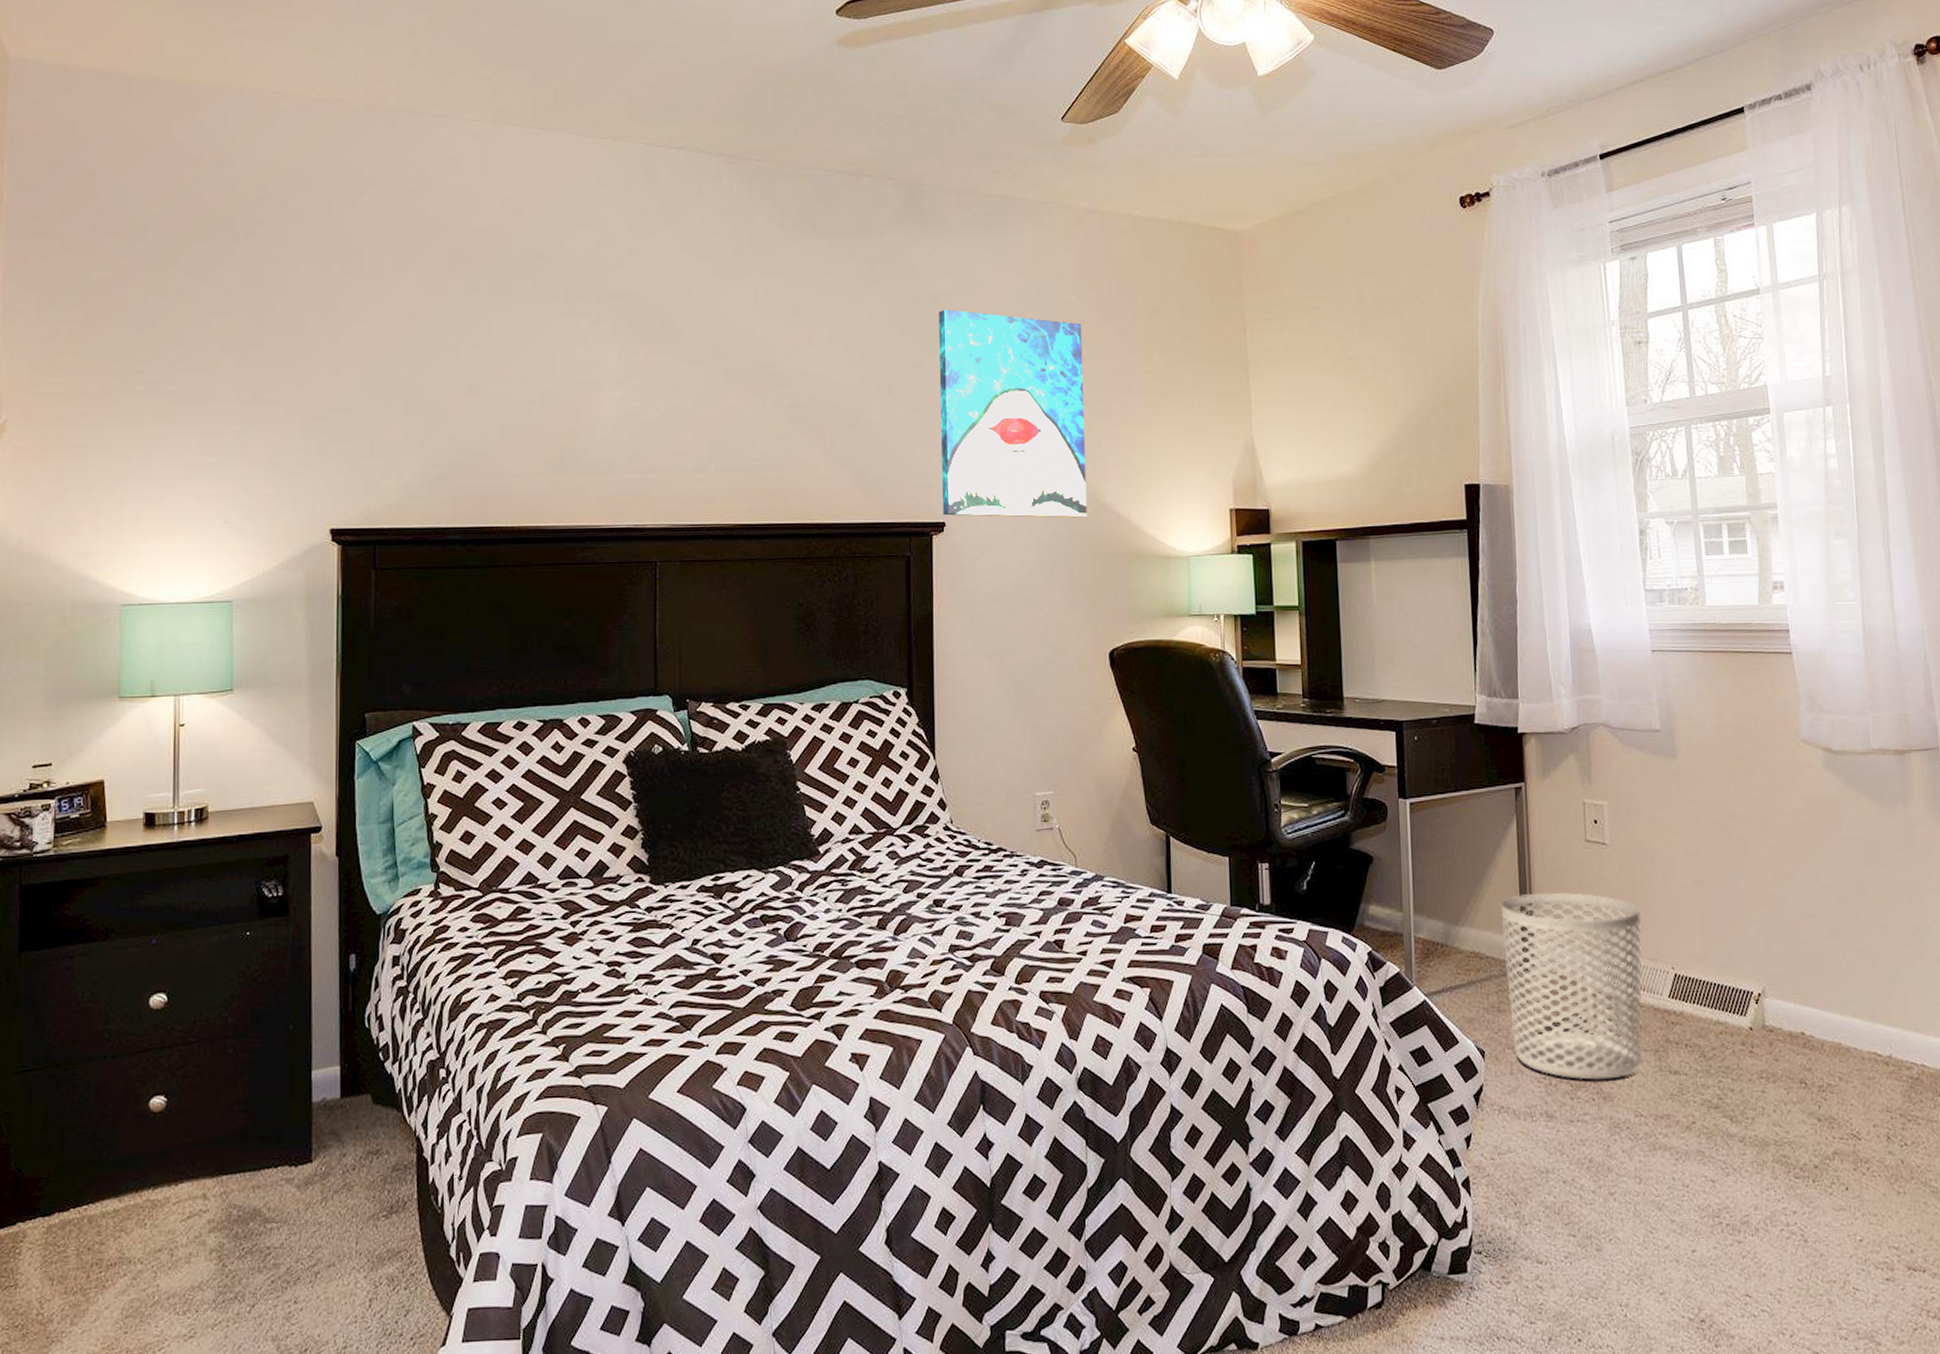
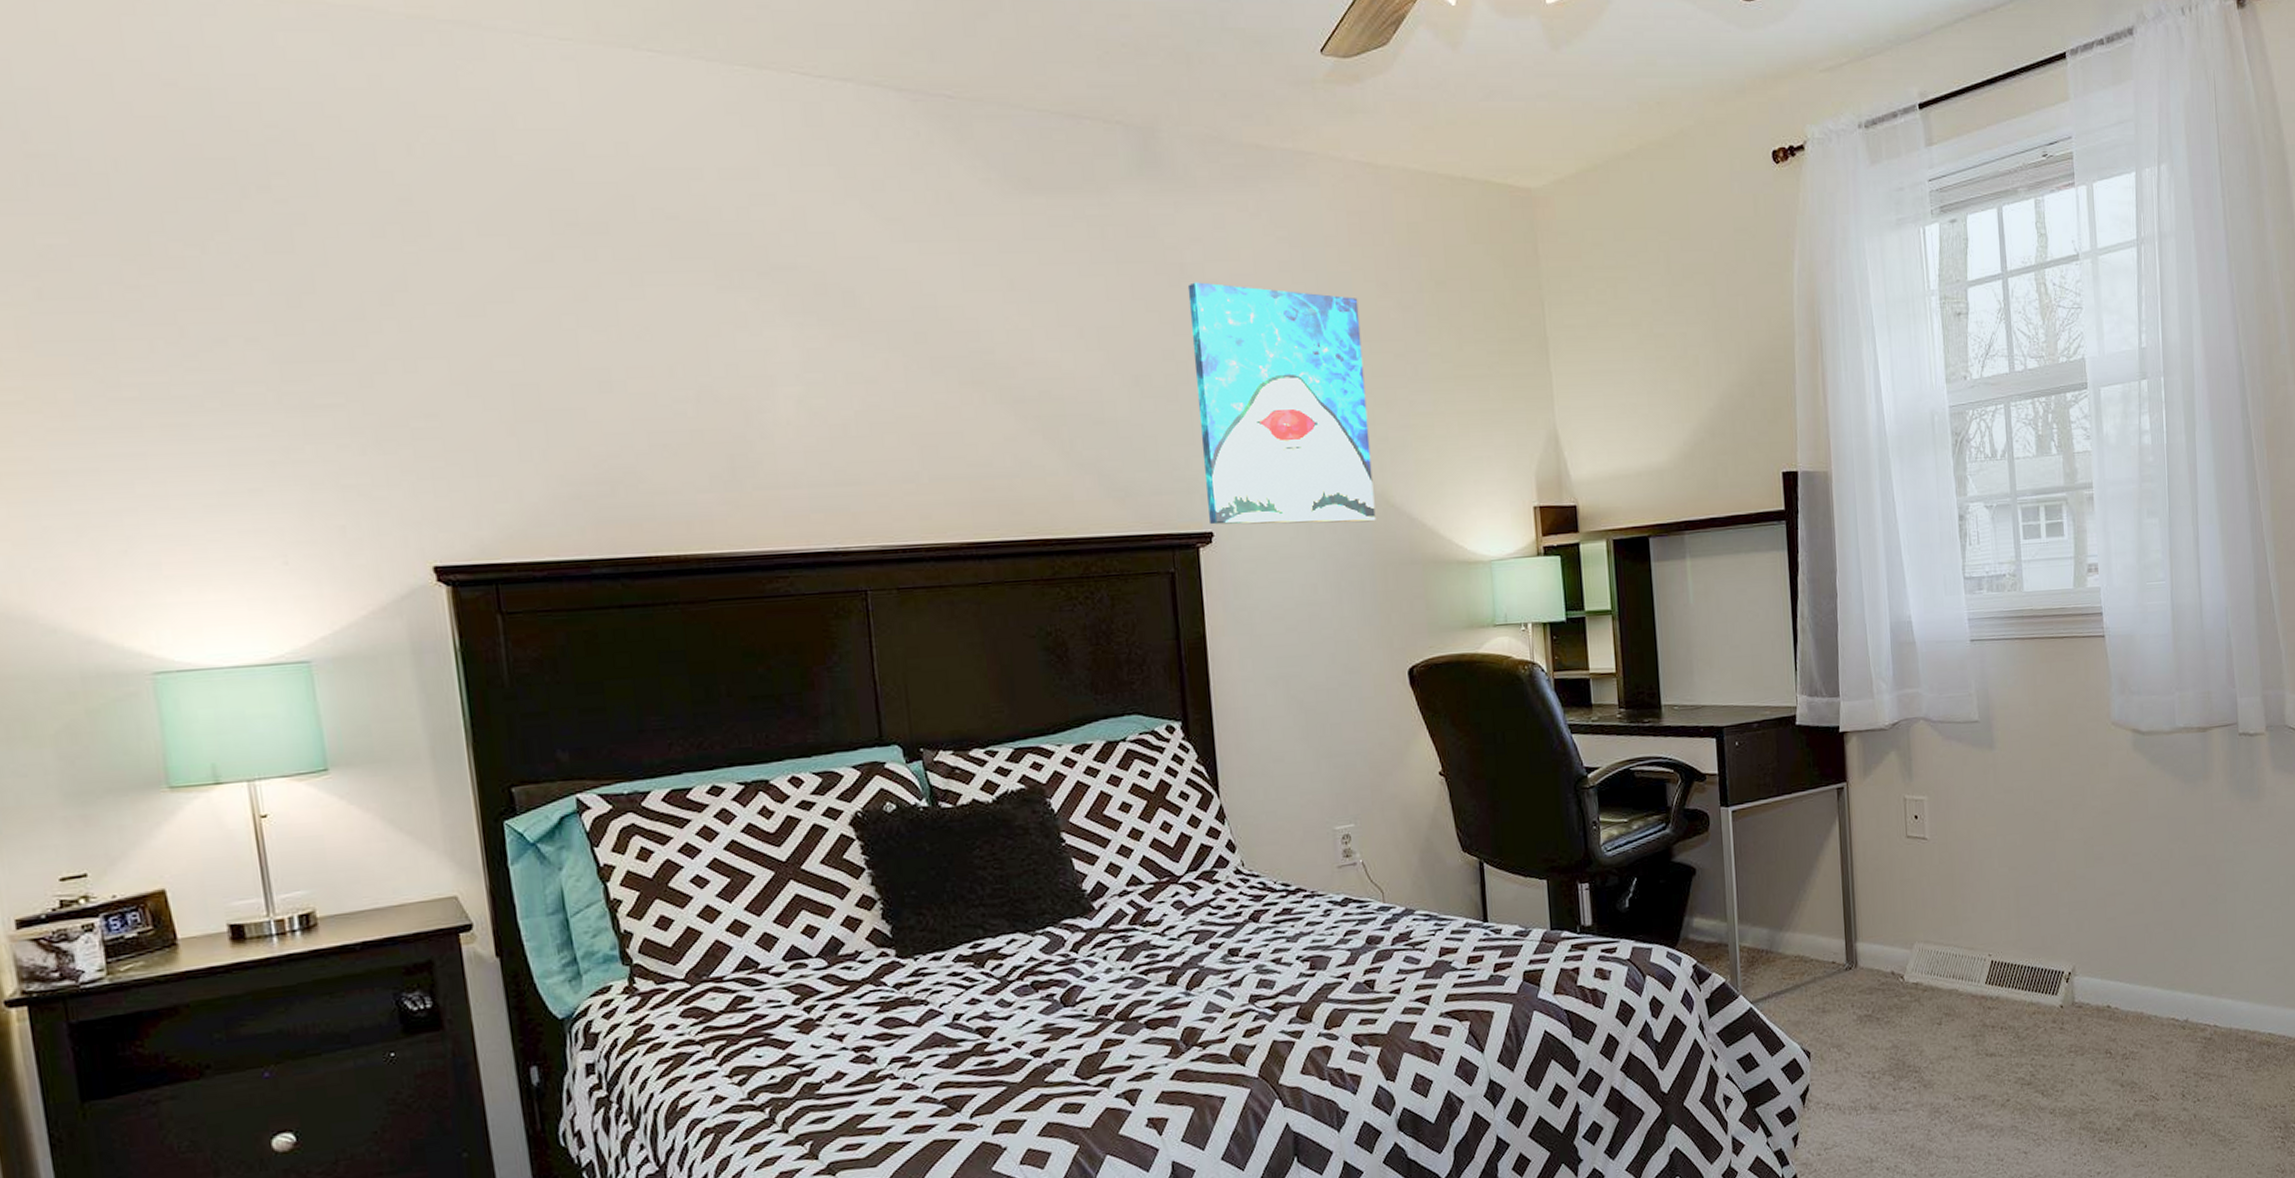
waste bin: present [1500,892,1643,1080] -> none [1824,889,1961,1071]

